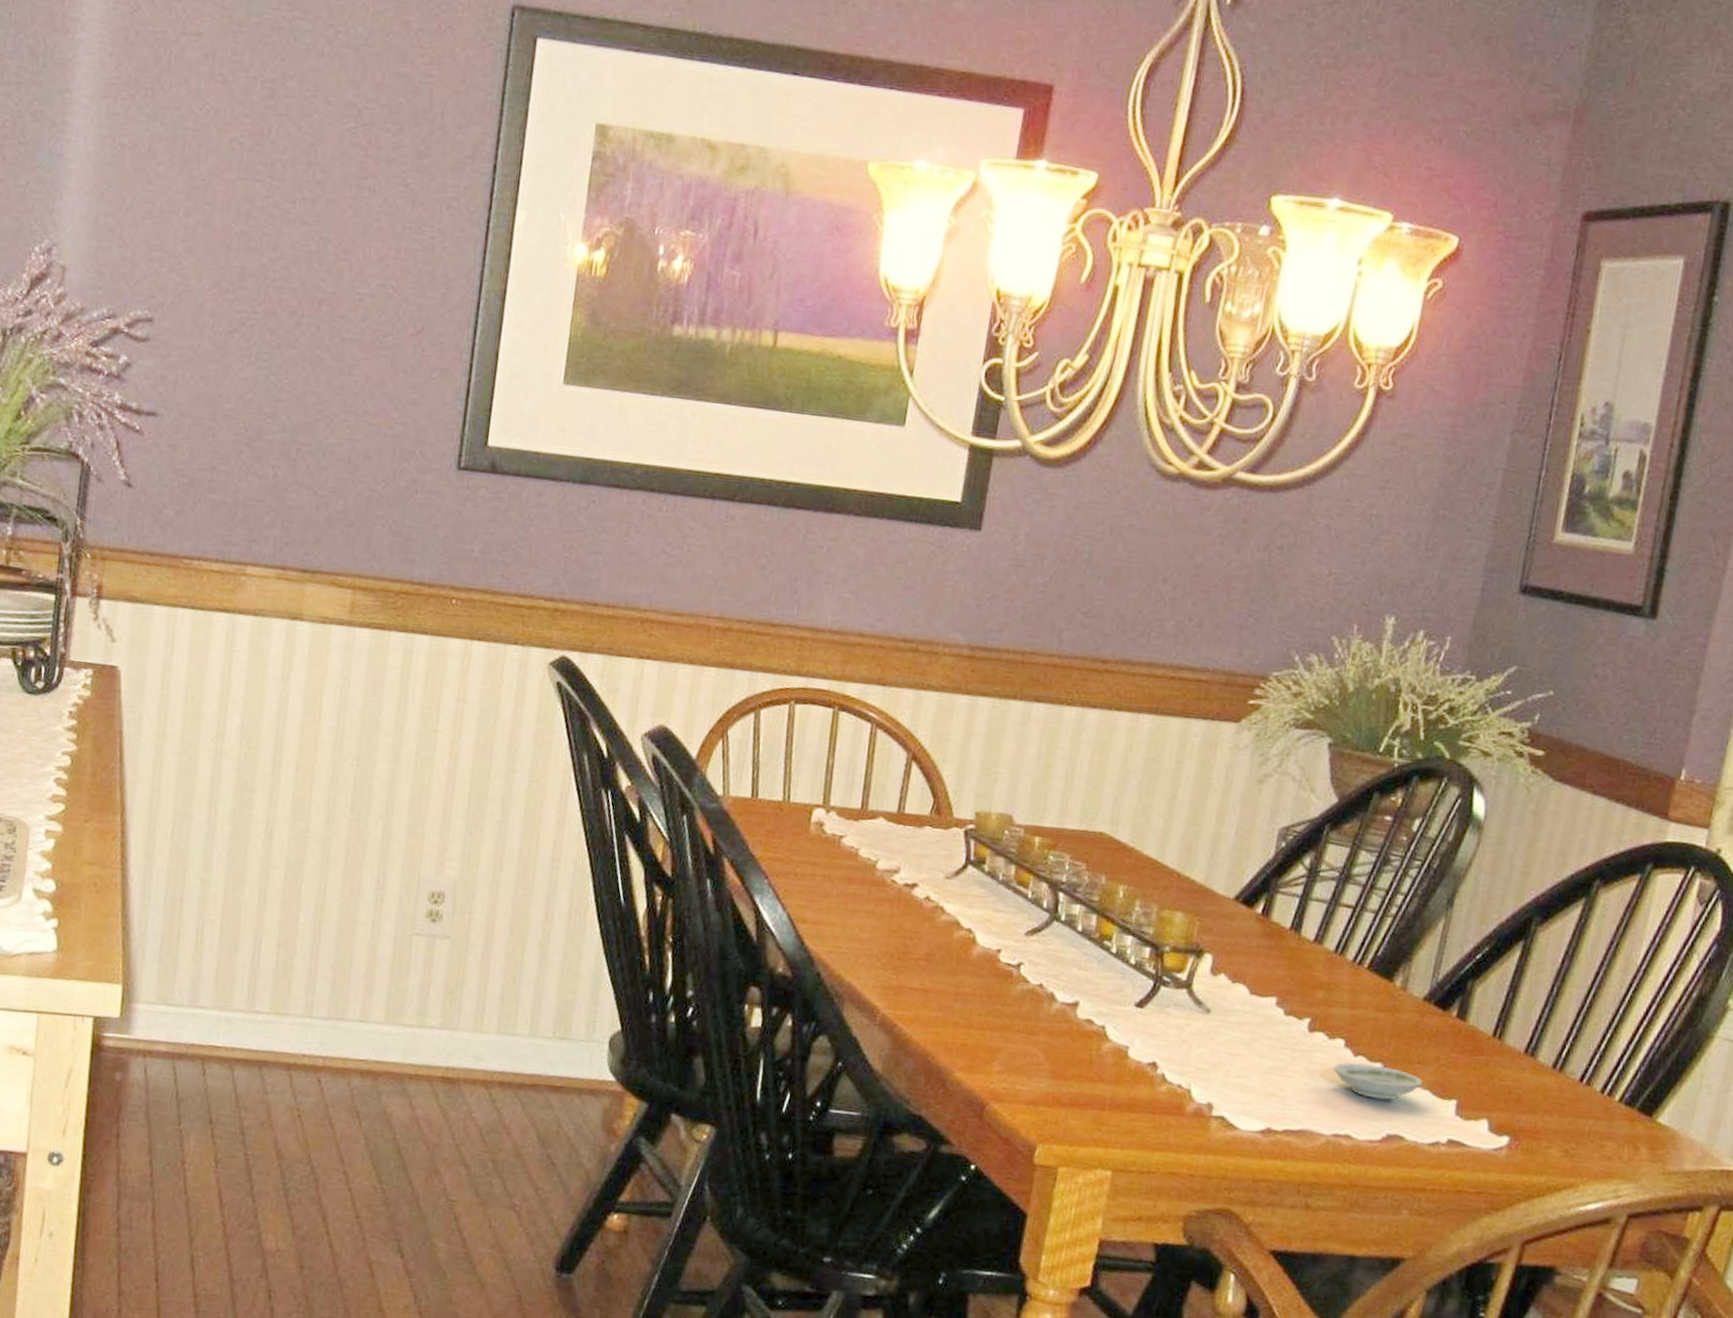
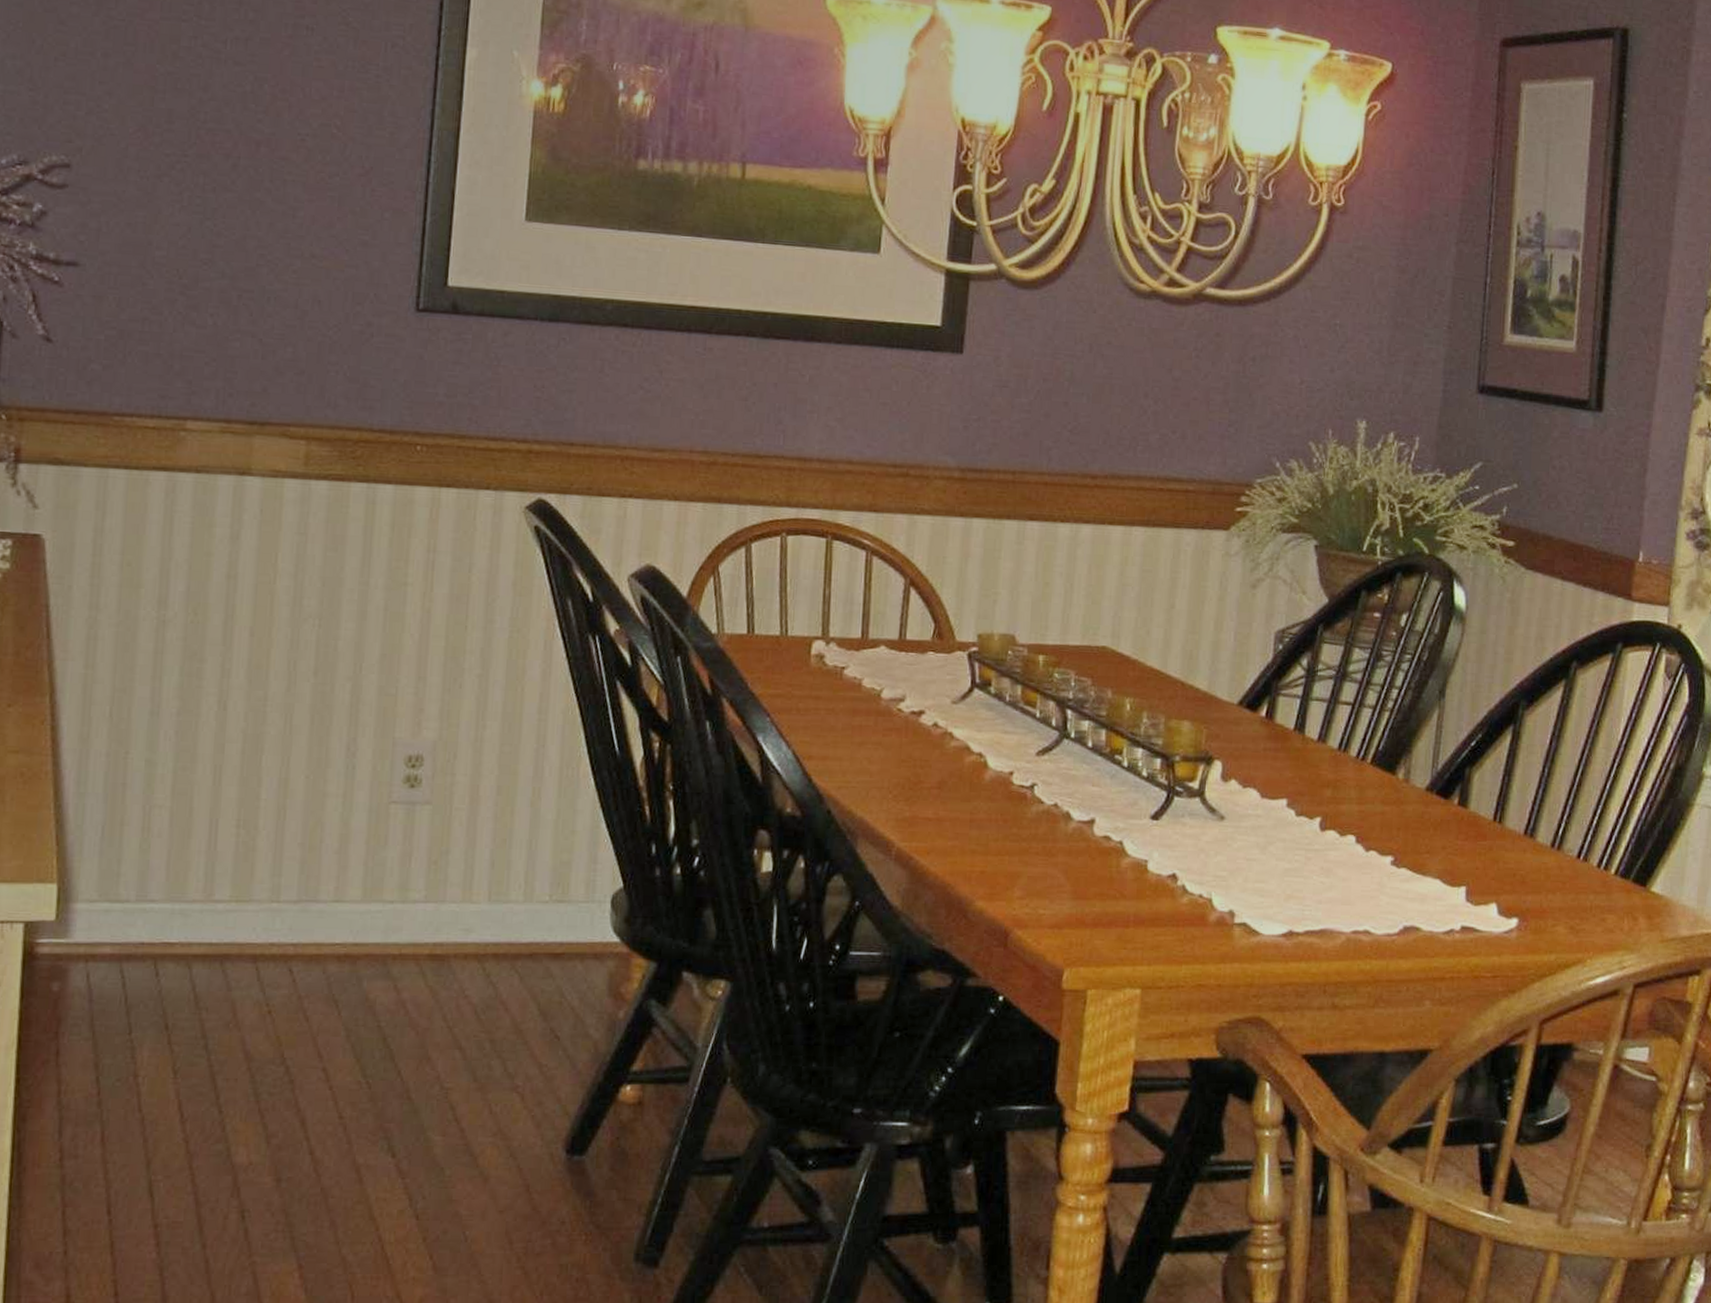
saucer: present [1333,1062,1423,1100] -> none [1347,858,1432,892]

